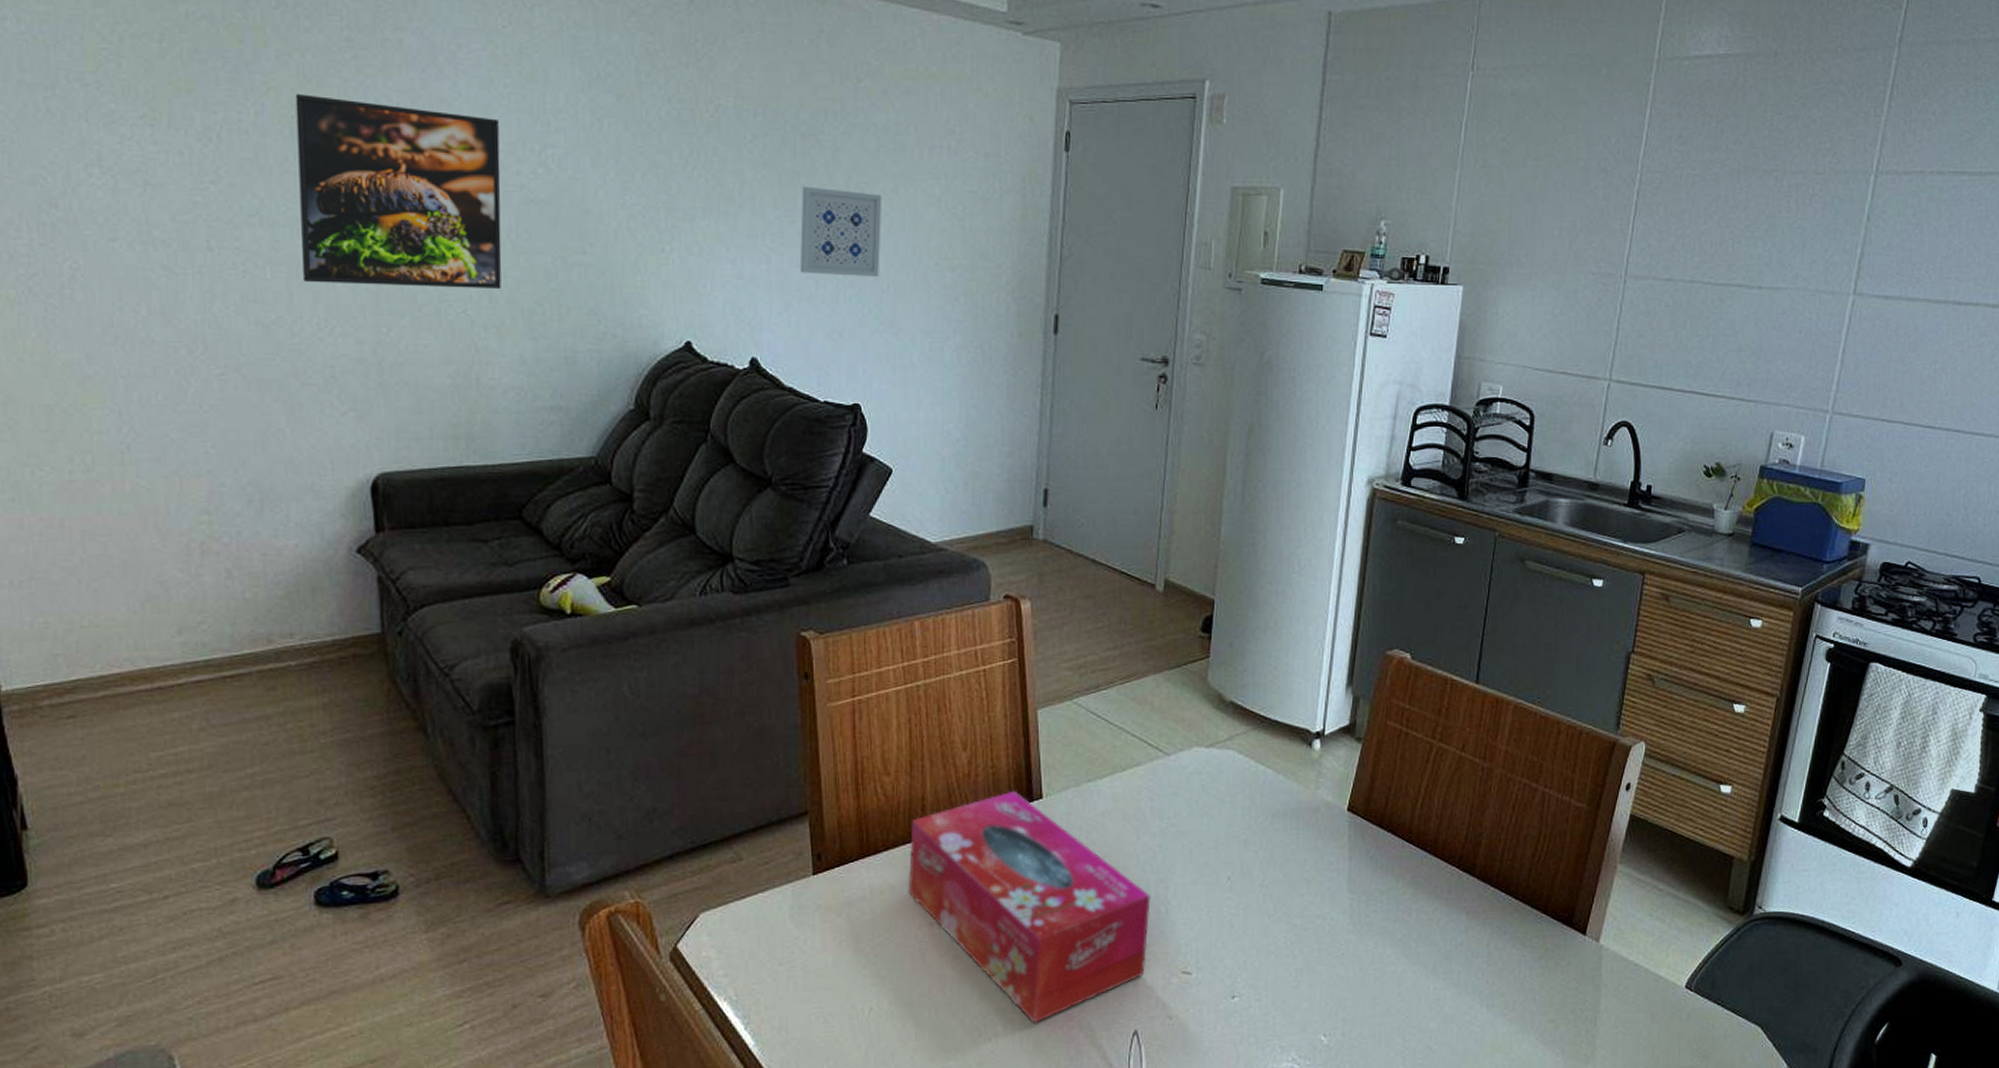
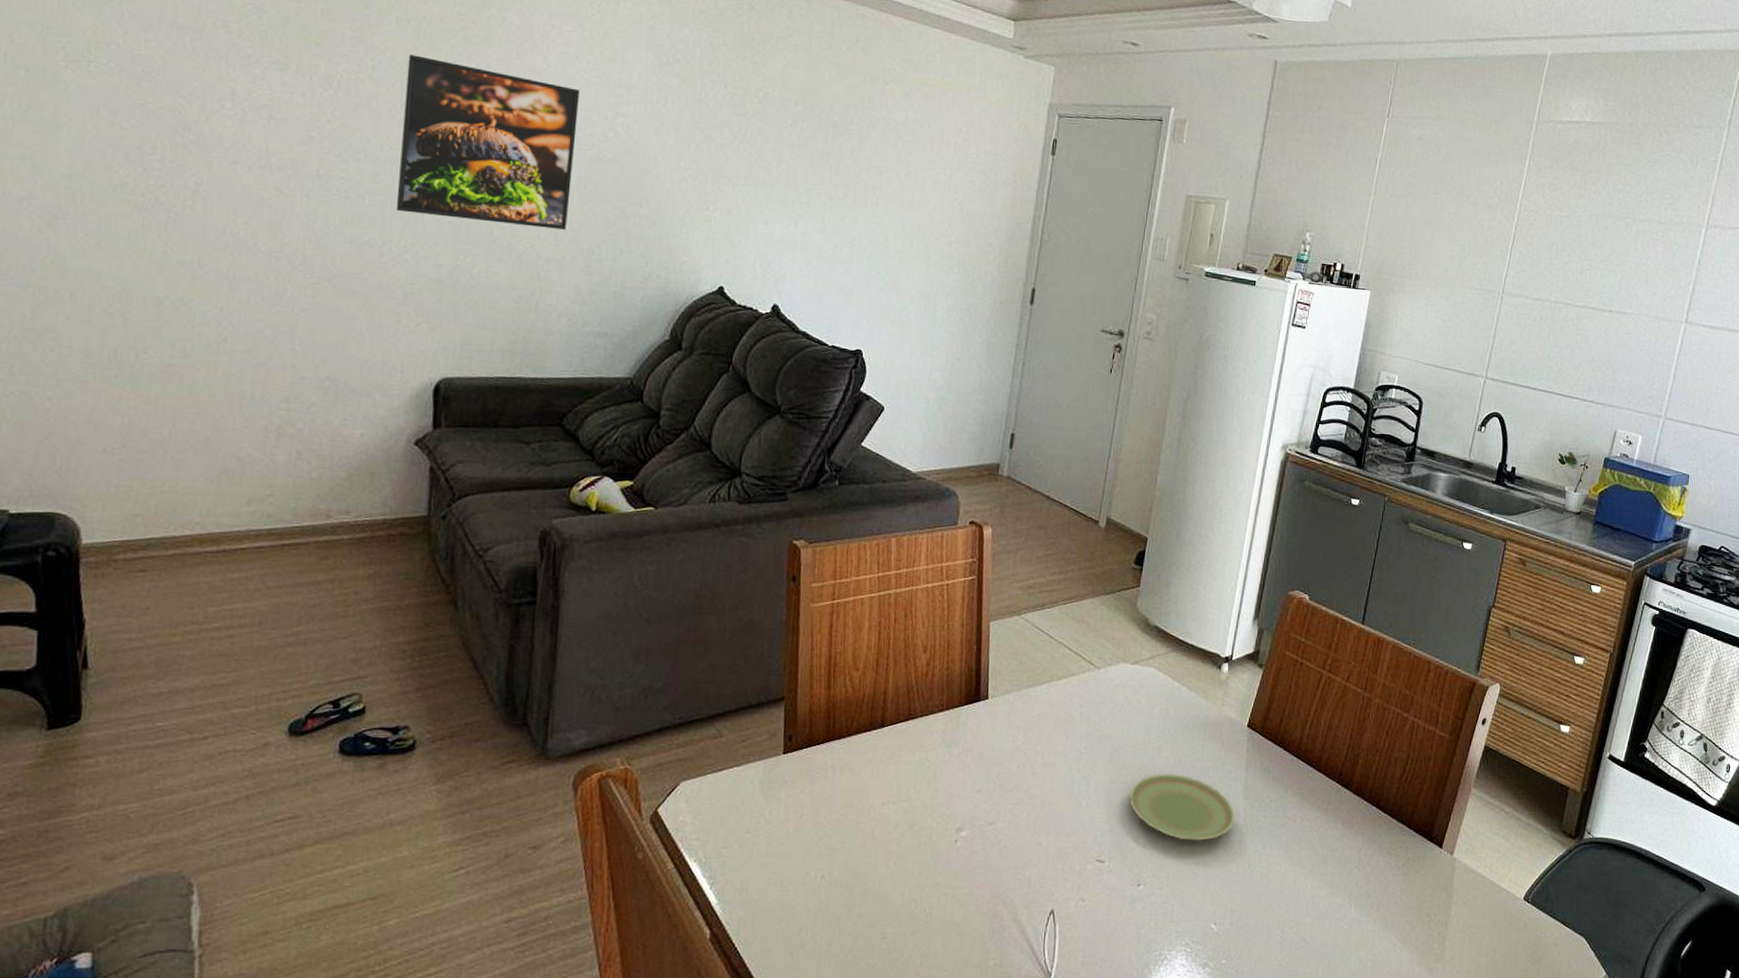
wall art: present [799,186,883,278] -> none [821,166,897,246]
tissue box: present [908,790,1151,1023] -> none [865,690,1074,898]
plate: none [1214,869,1341,944] -> present [1128,773,1236,841]

